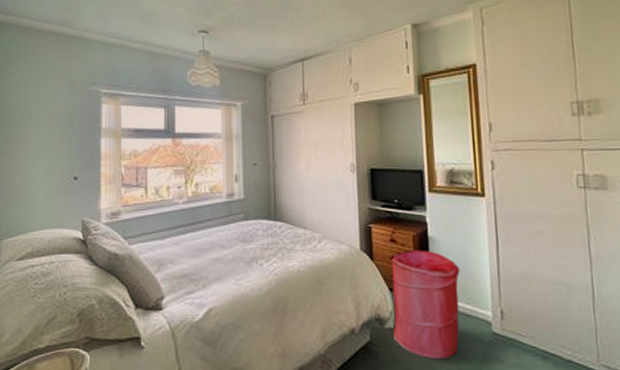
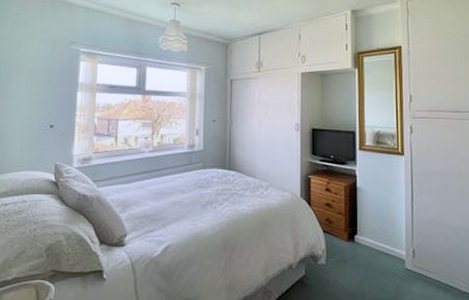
laundry hamper: present [391,250,460,358] -> none [324,198,381,290]

